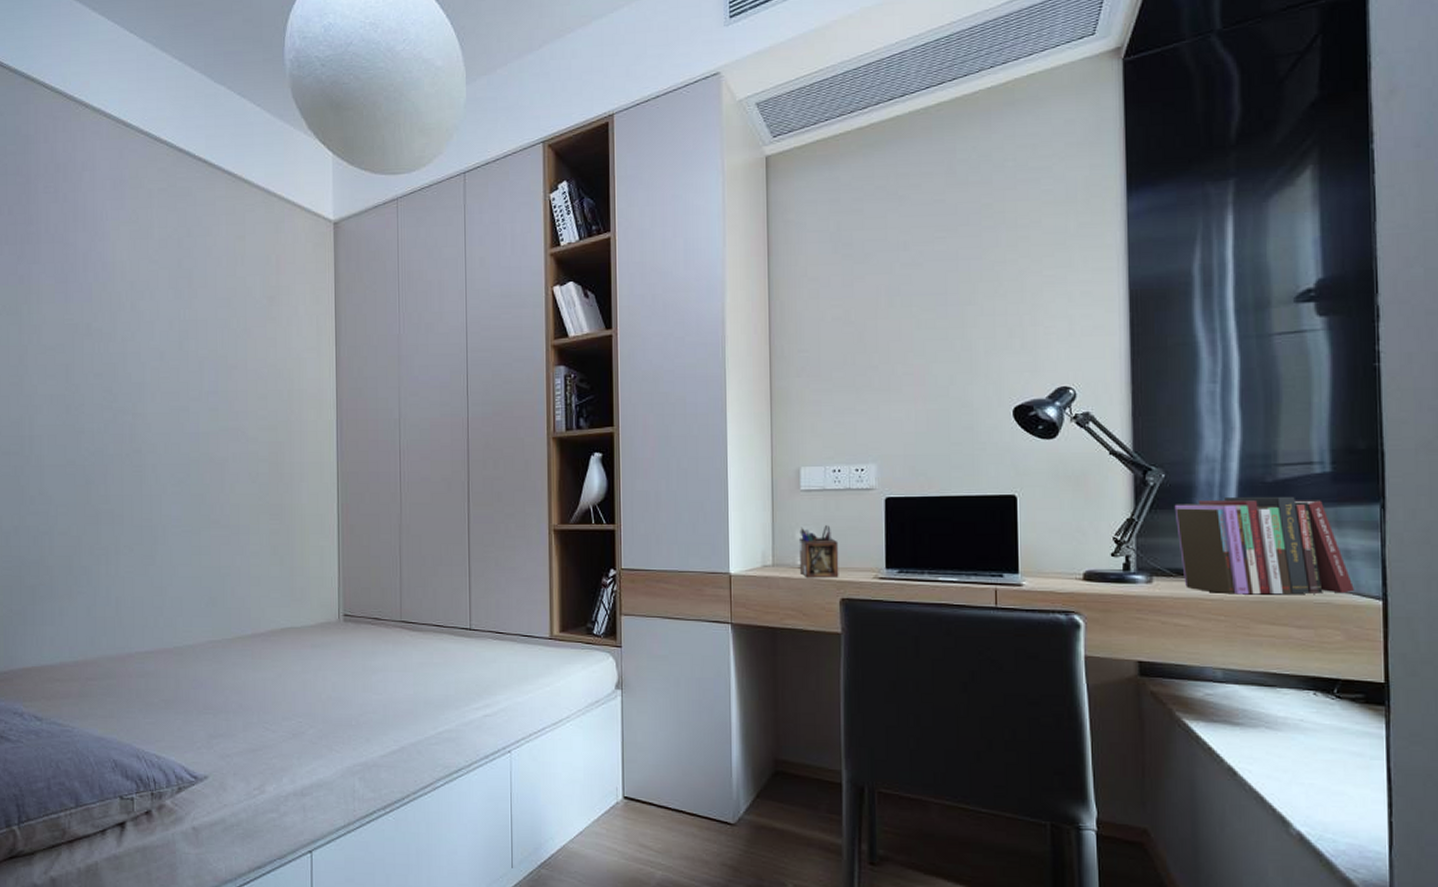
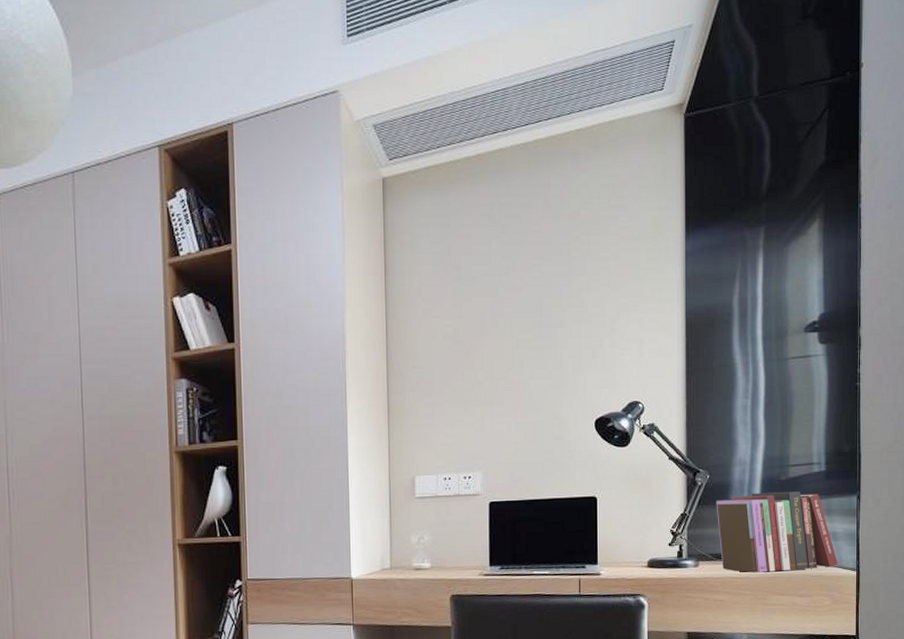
desk organizer: present [798,525,839,579] -> none [414,529,450,579]

